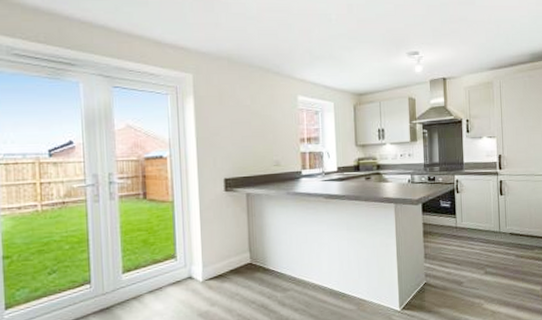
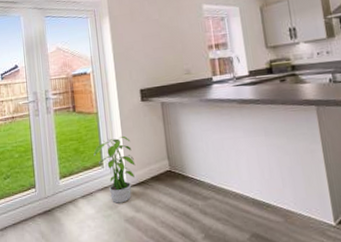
potted plant: none [166,227,214,298] -> present [93,135,136,204]

